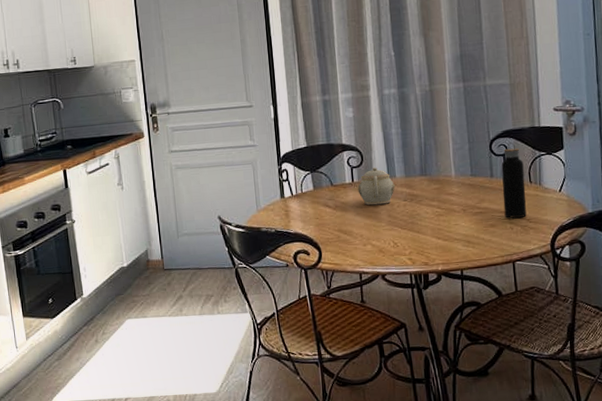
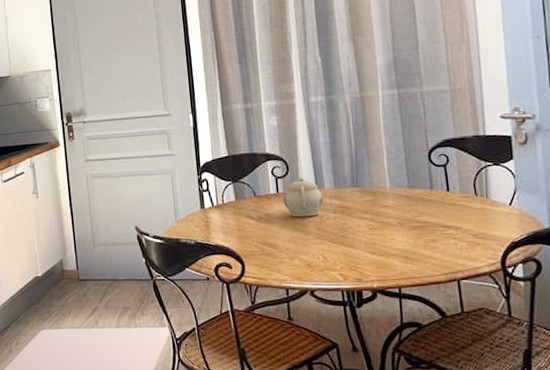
water bottle: present [501,141,527,218] -> none [442,151,472,233]

